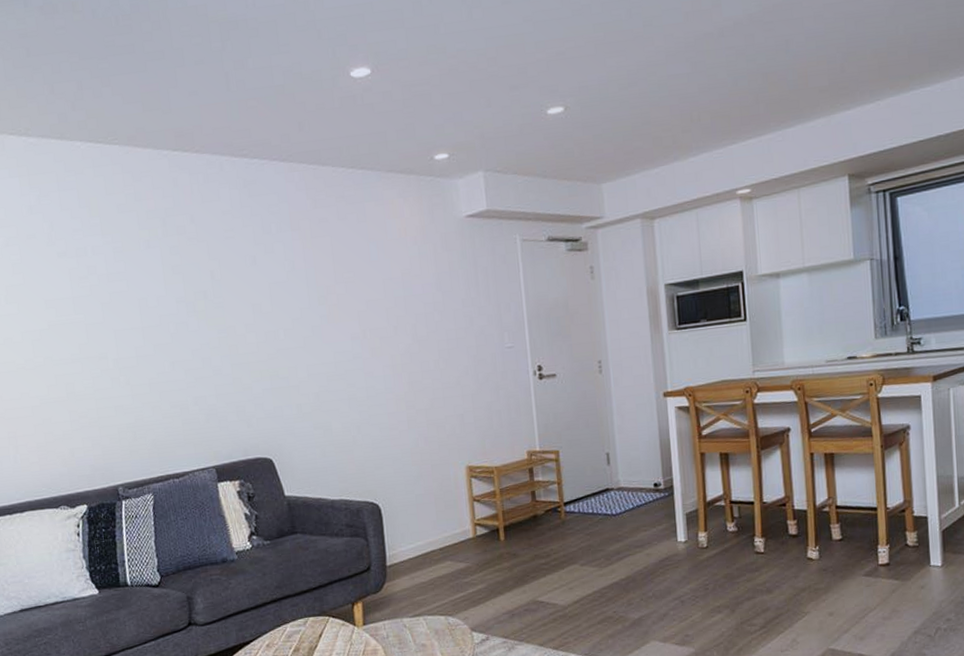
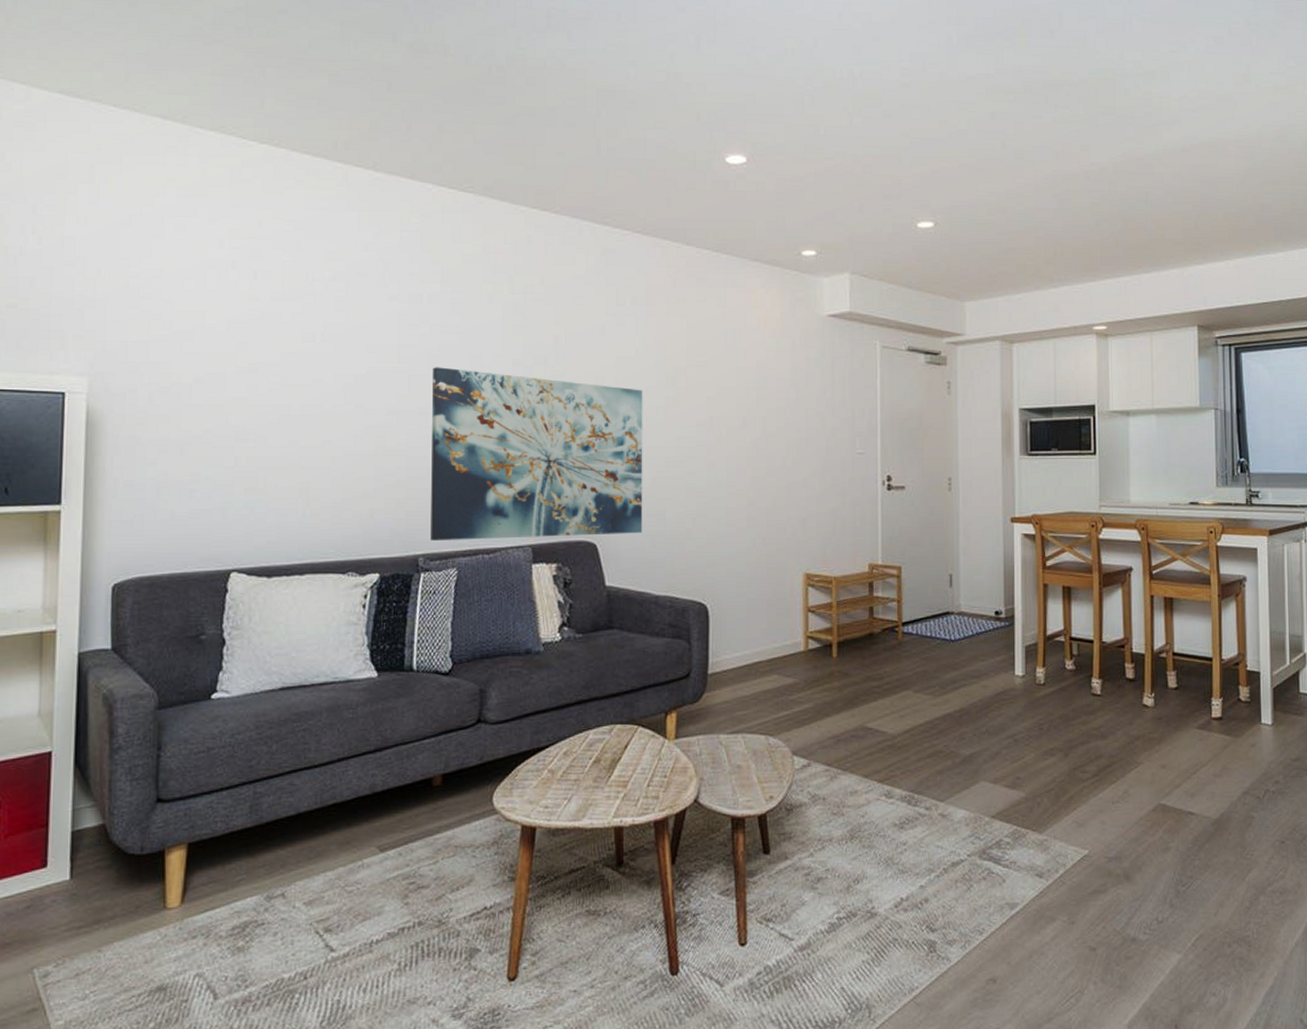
wall art: none [106,311,313,471] -> present [431,367,643,540]

